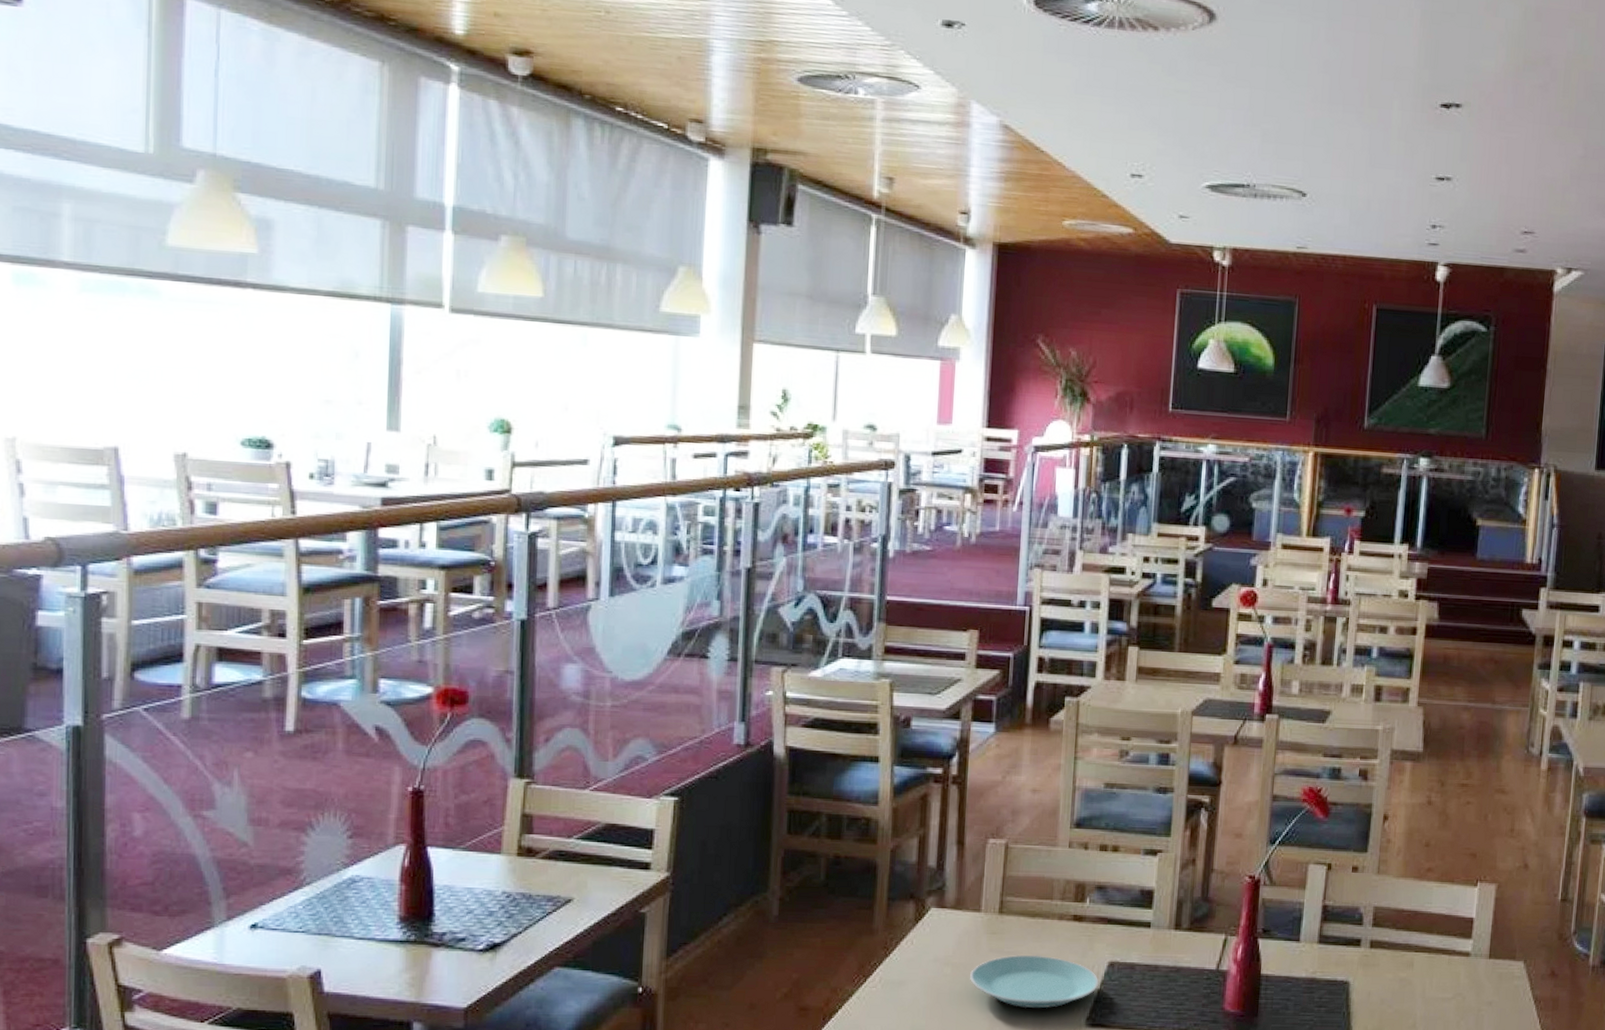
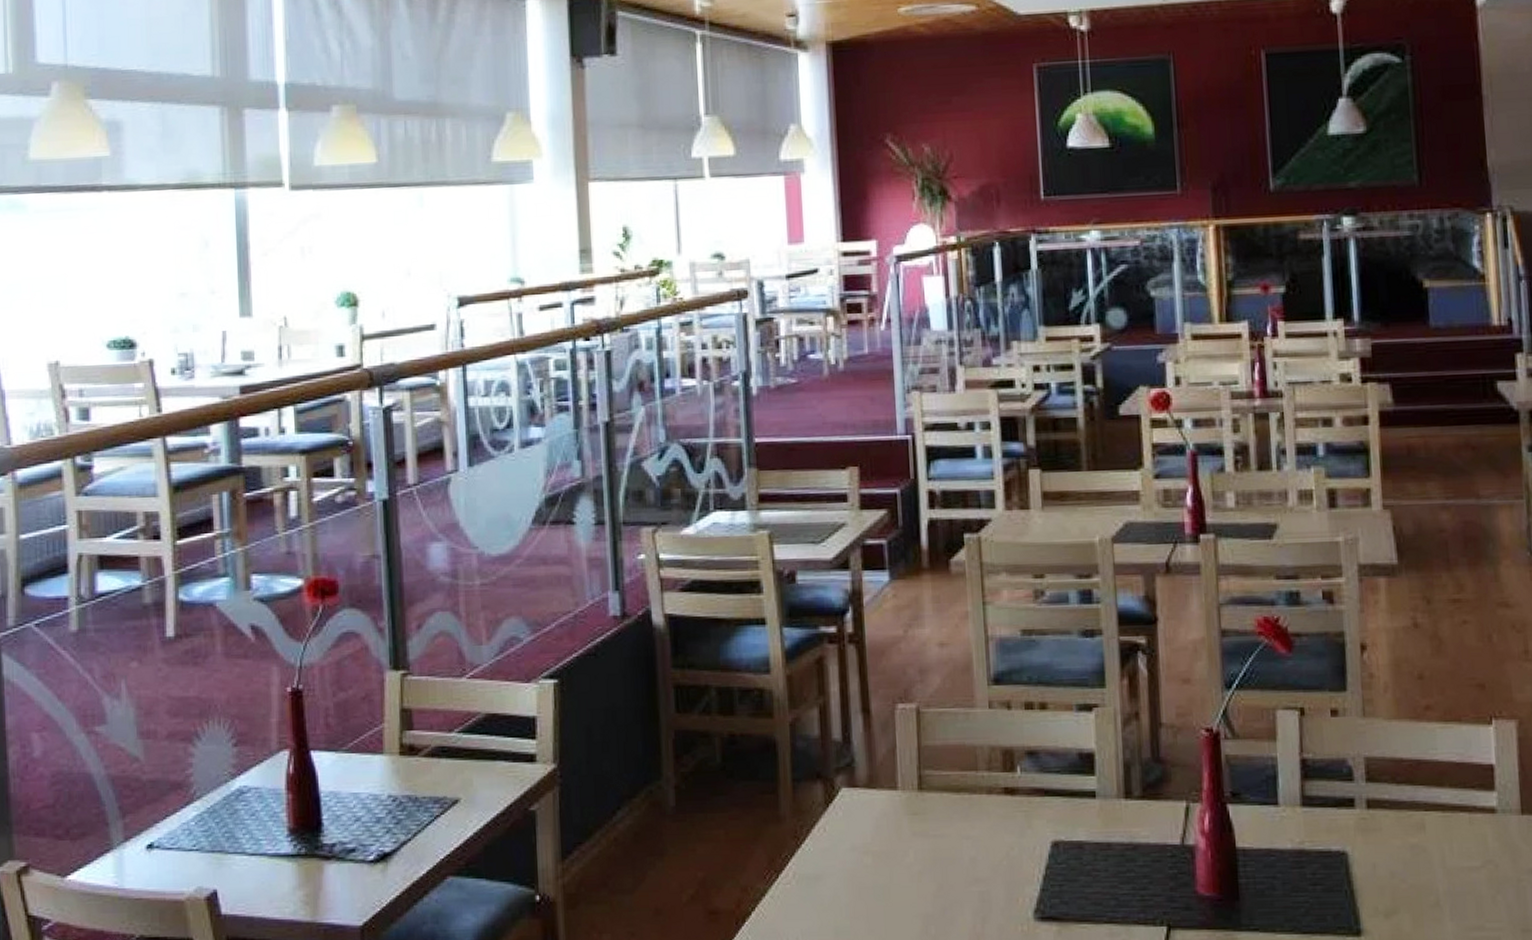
plate: present [970,955,1099,1009] -> none [894,837,1044,902]

